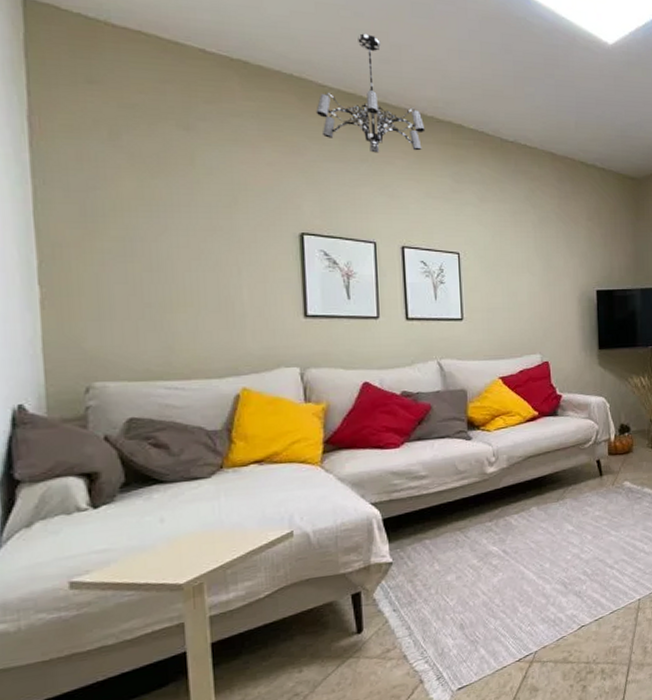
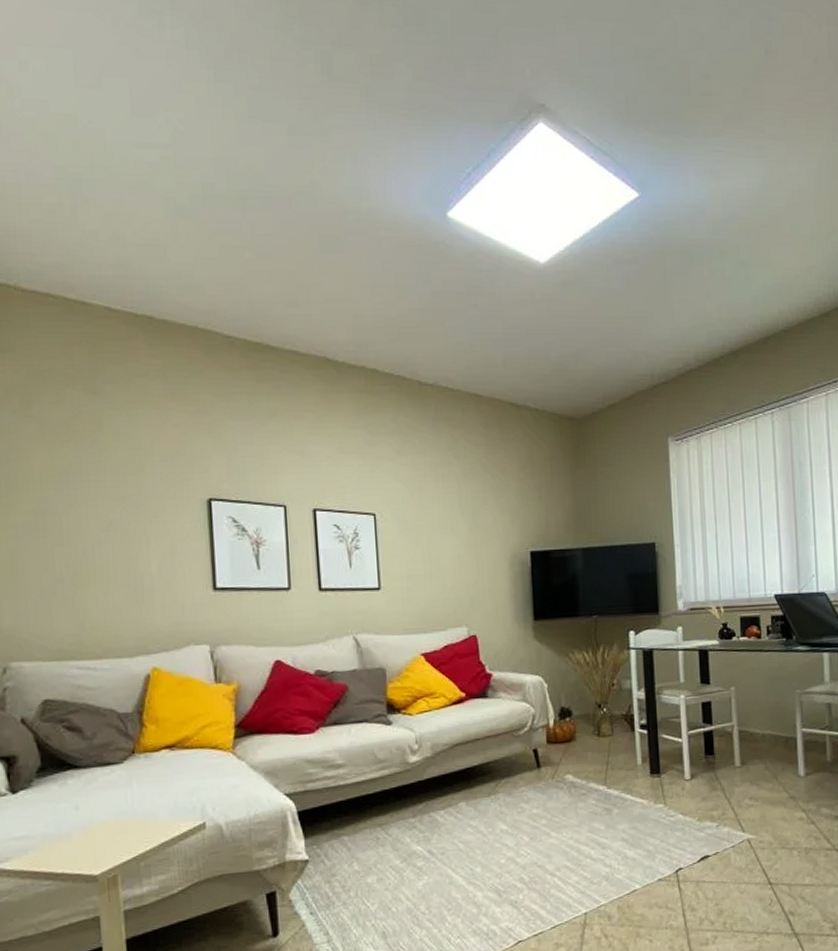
chandelier: present [315,33,426,153] -> none [221,275,337,407]

